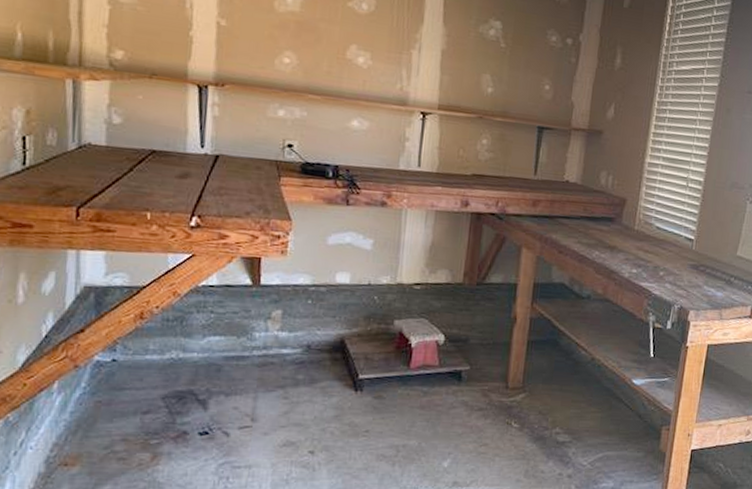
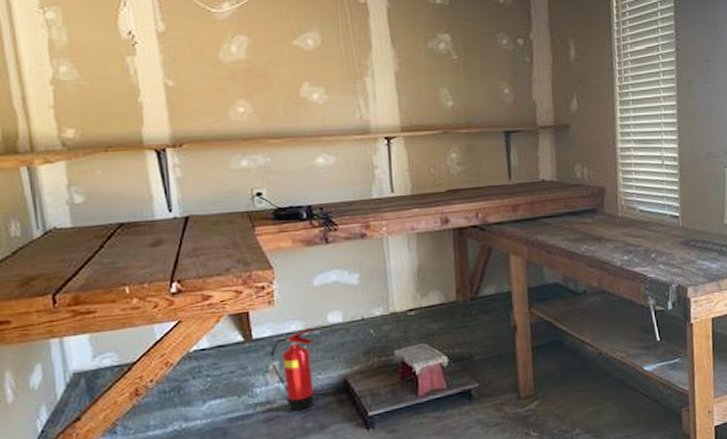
fire extinguisher: none [274,283,319,362] -> present [270,328,316,412]

